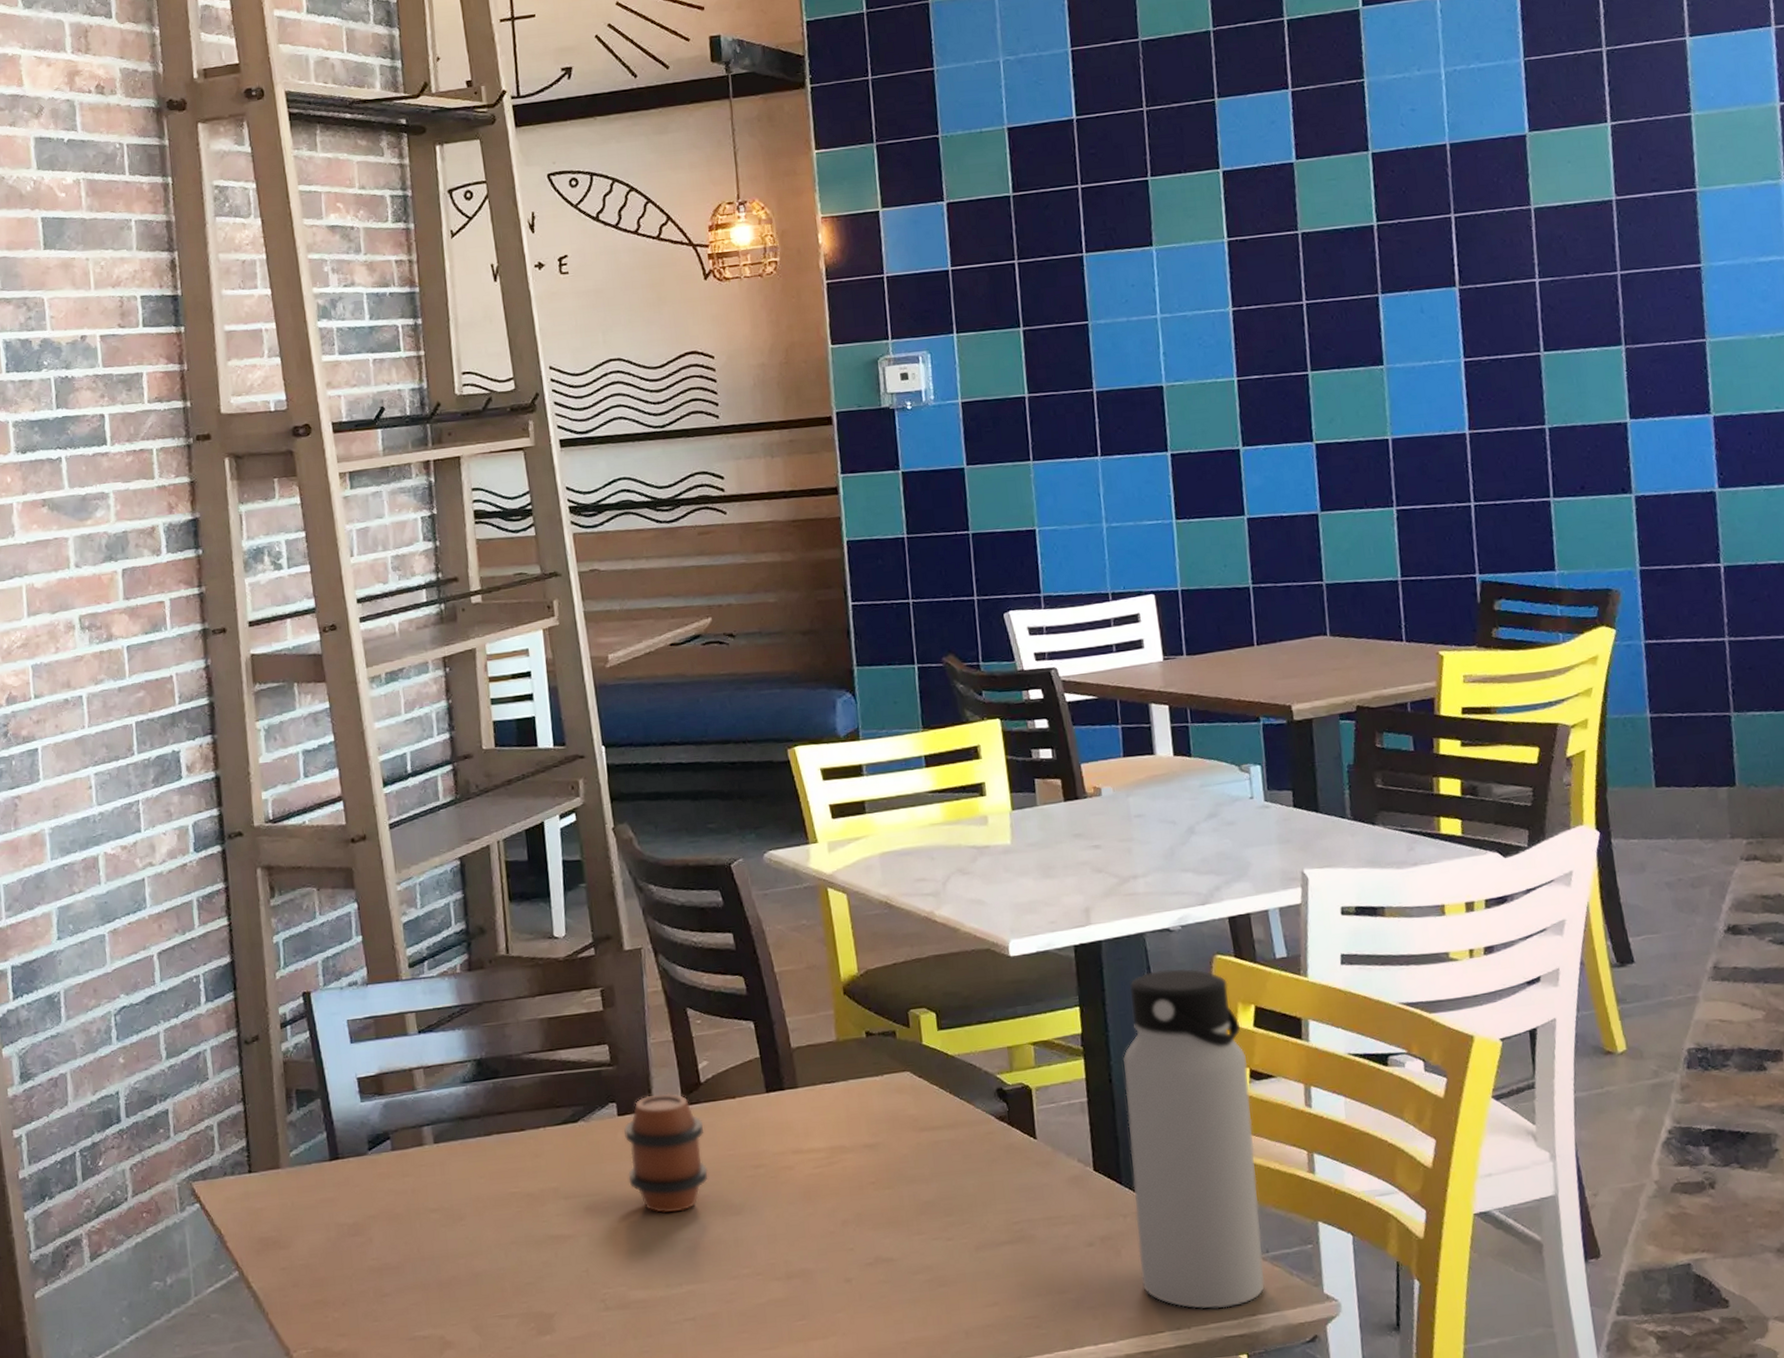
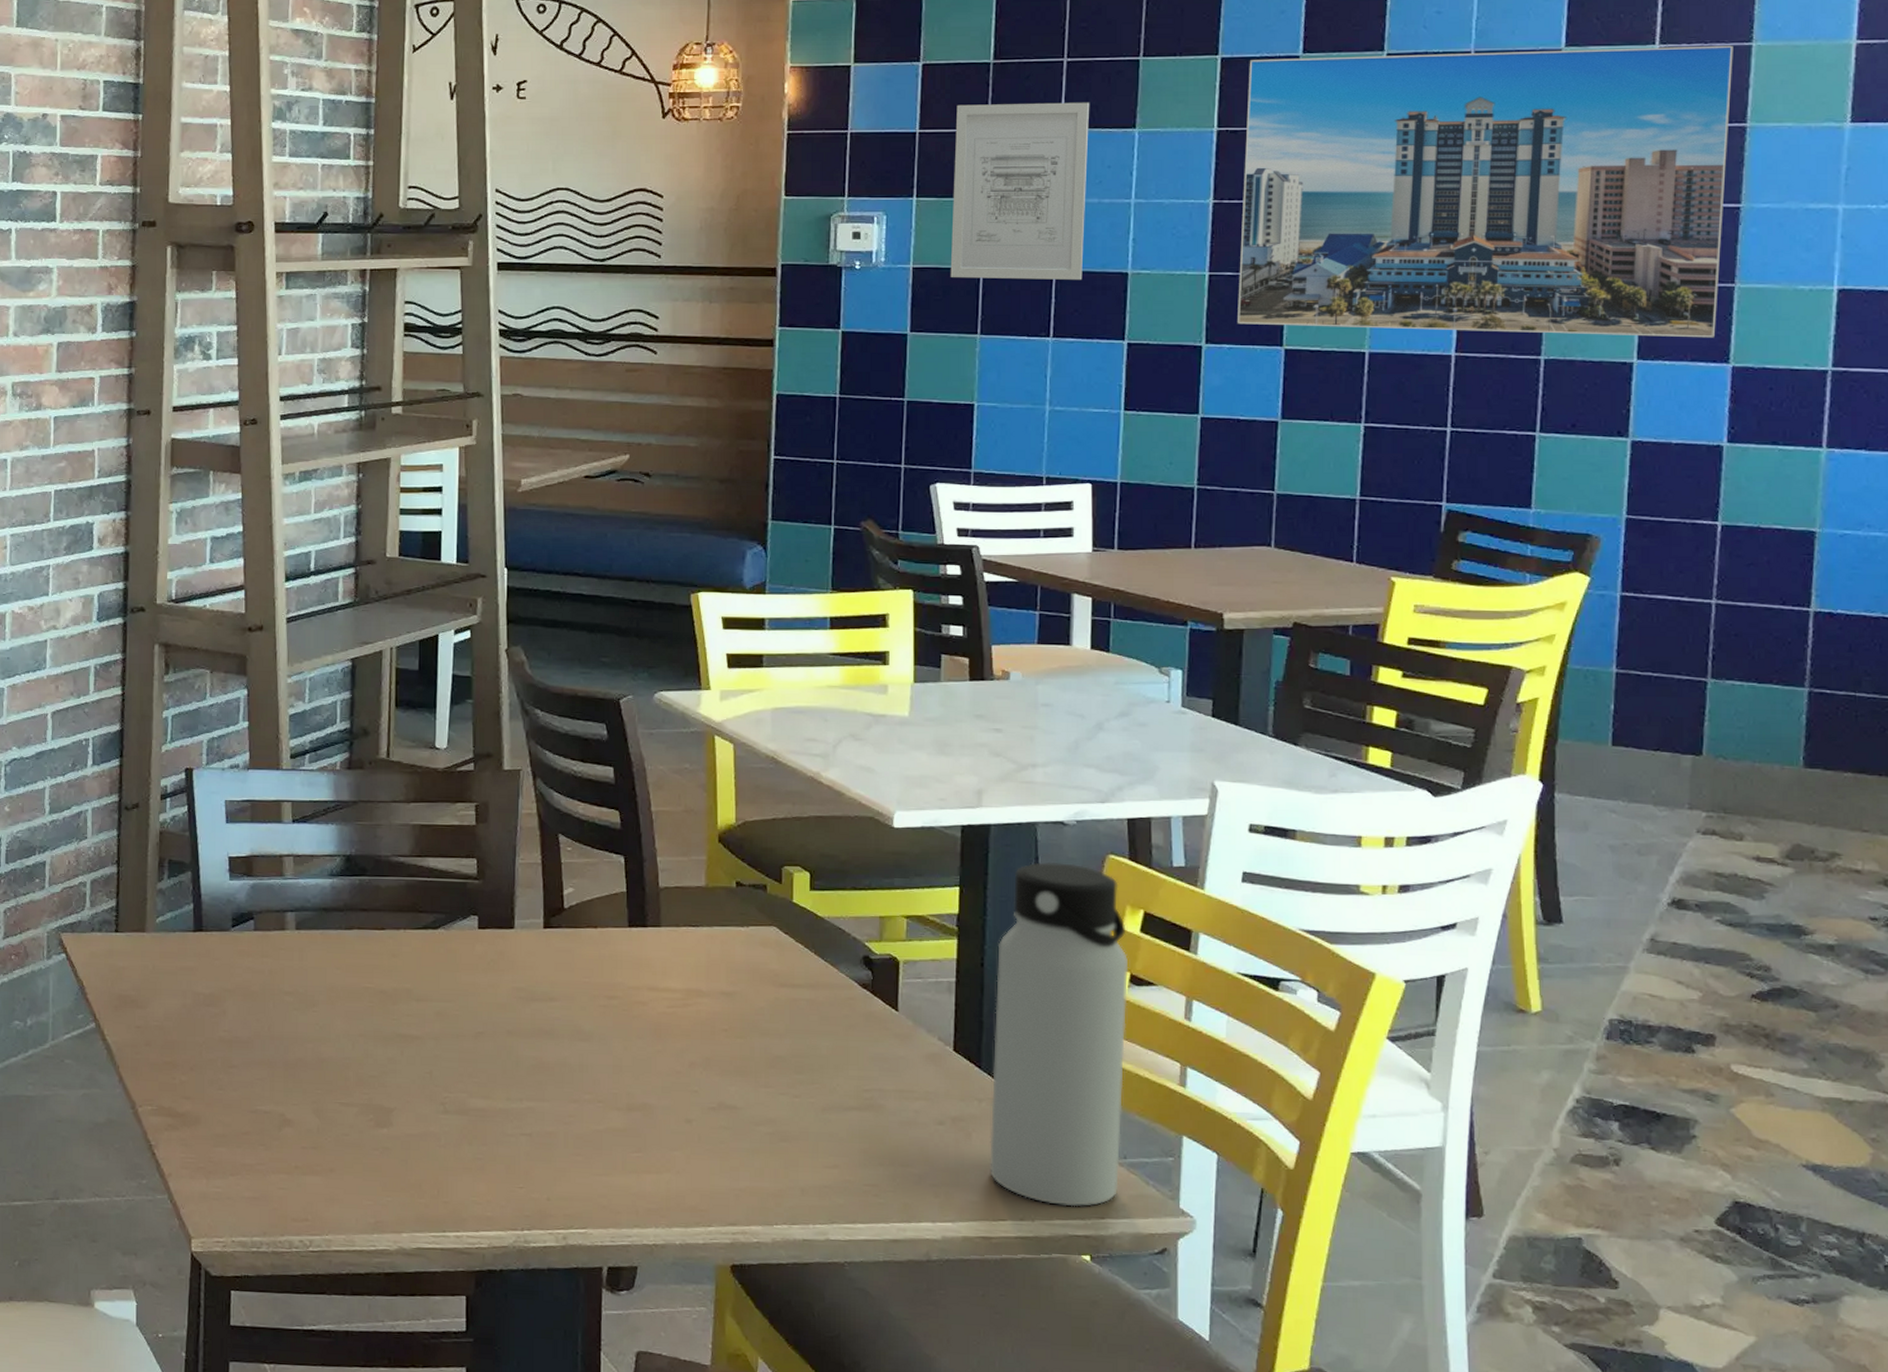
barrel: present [624,1093,708,1214] -> none [482,913,562,1030]
wall art: none [984,225,1122,408] -> present [950,102,1090,281]
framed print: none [1248,117,1695,425] -> present [1236,45,1733,338]

